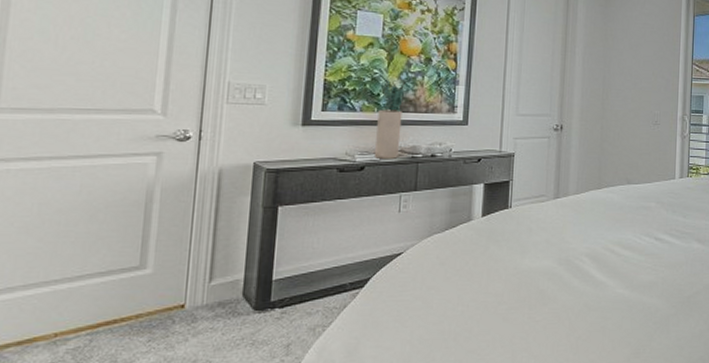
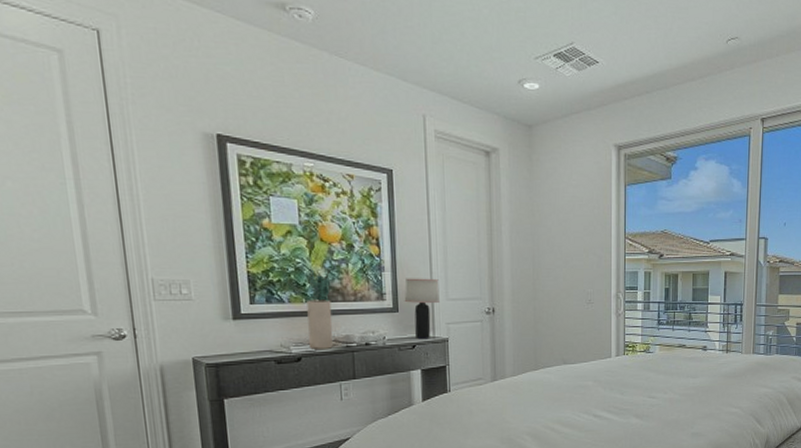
table lamp: none [474,92,511,154] -> present [404,278,440,340]

